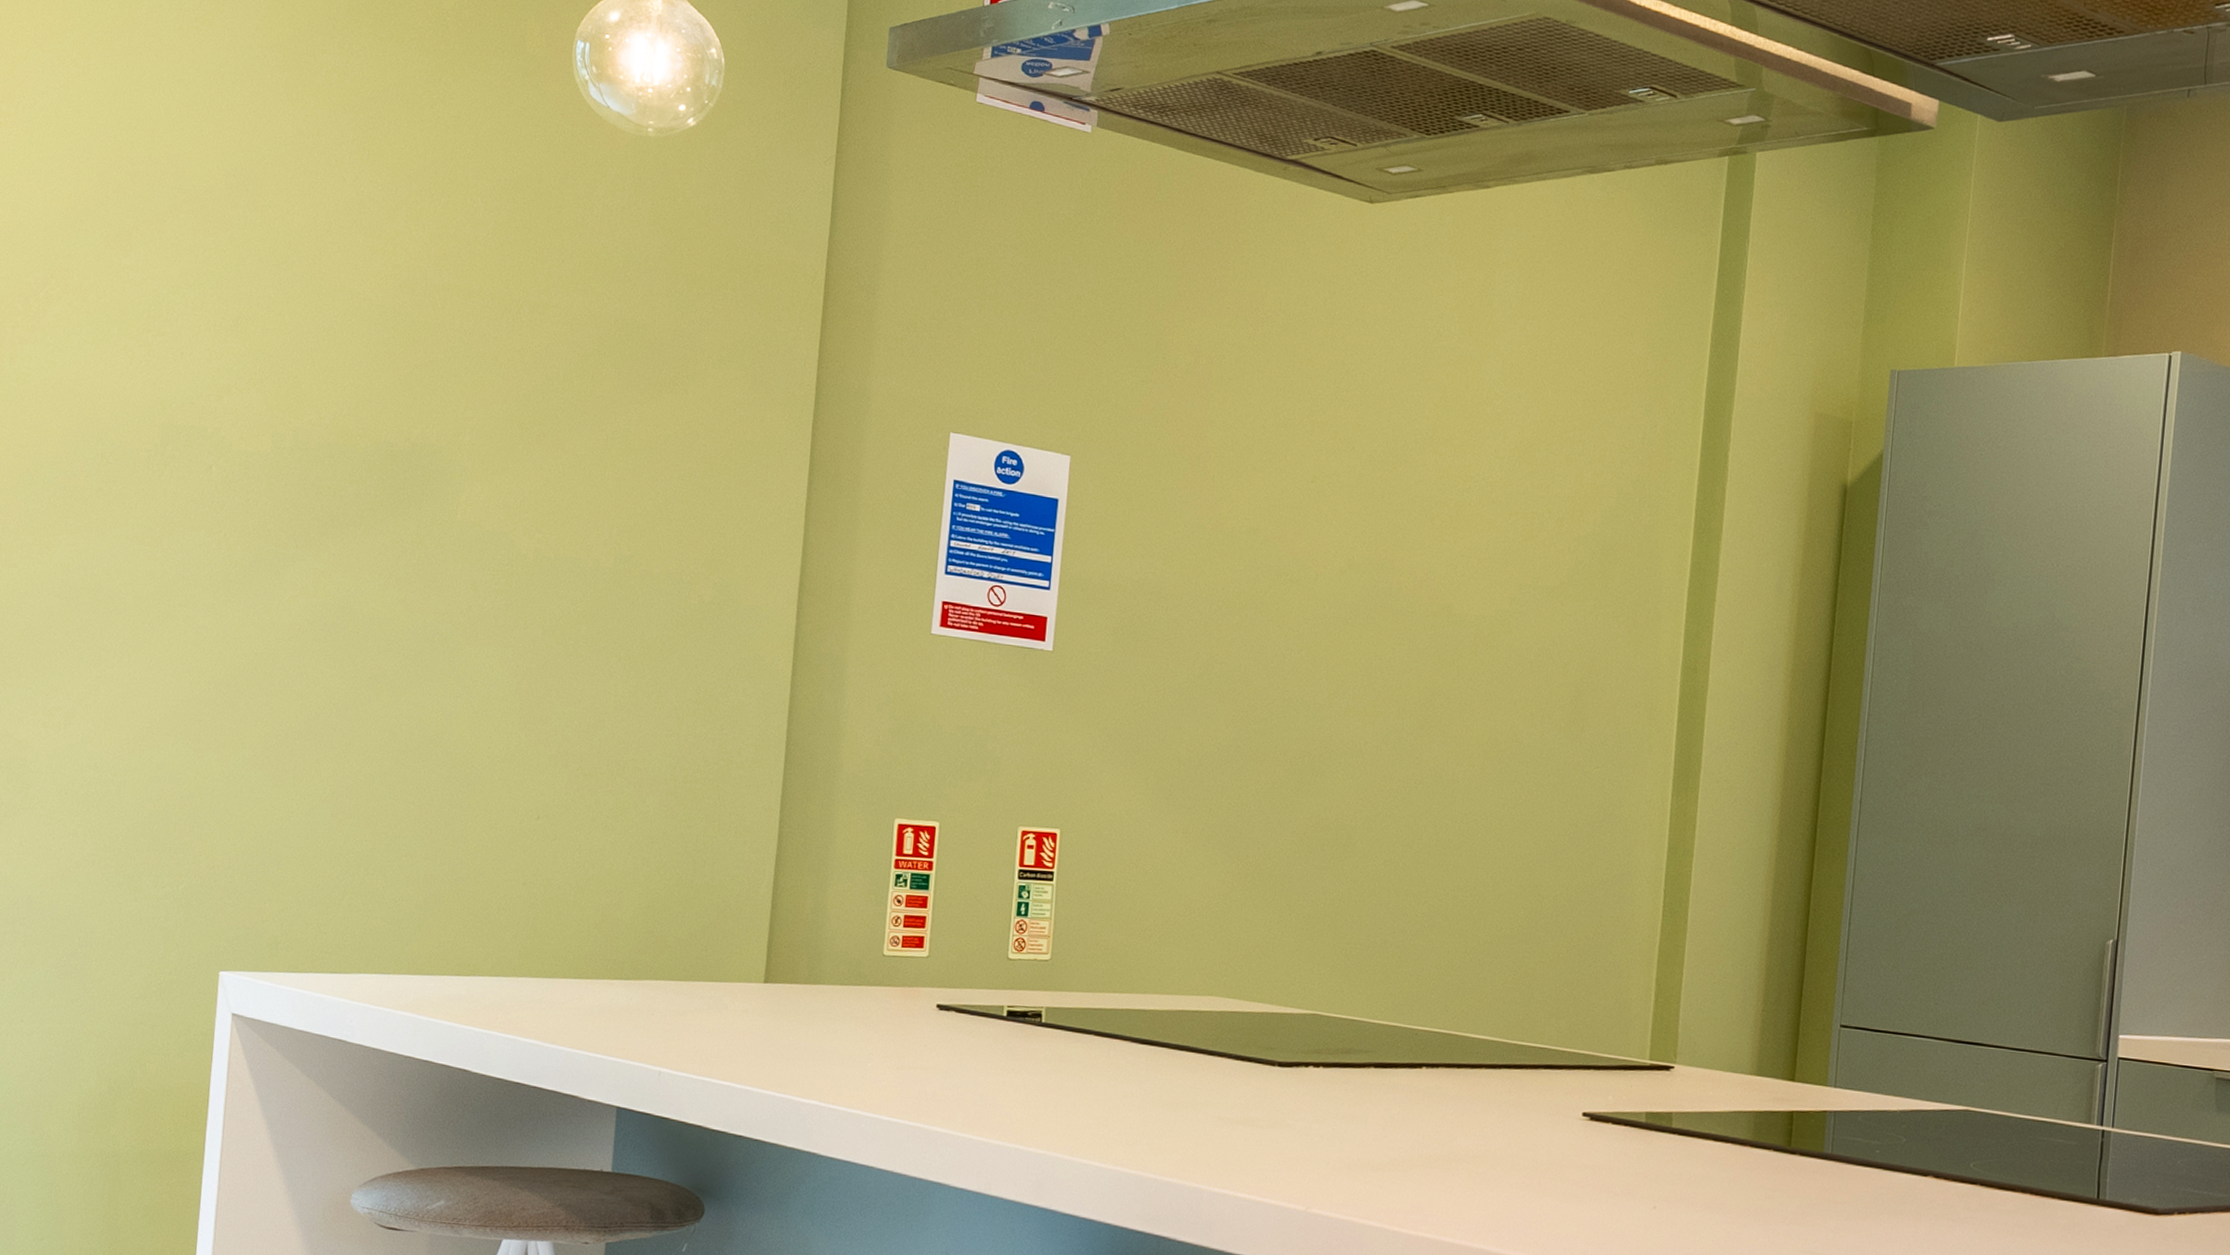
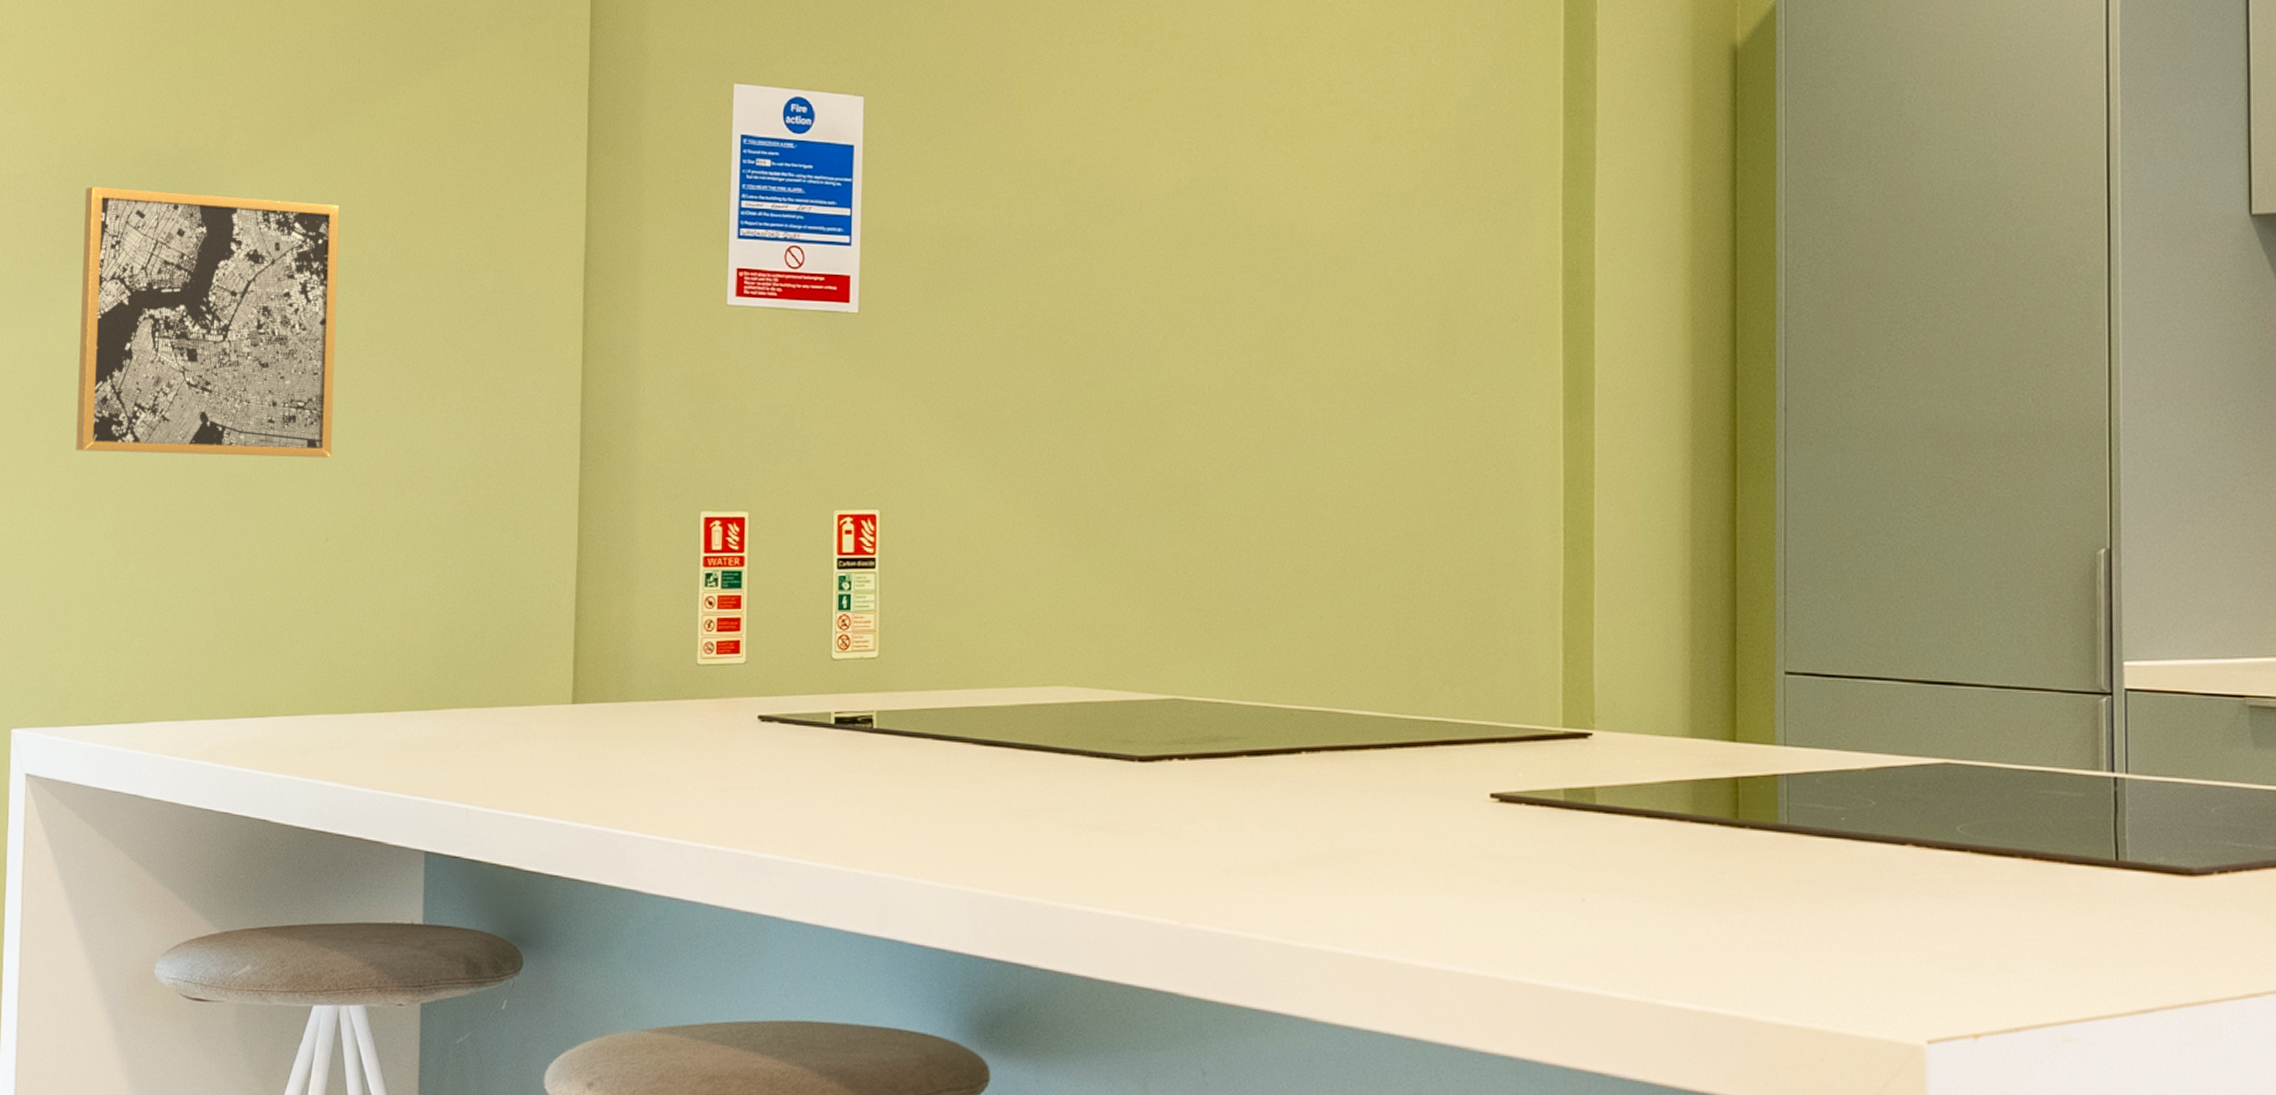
wall art: none [295,470,567,743] -> present [76,186,340,458]

